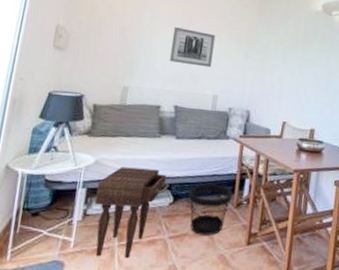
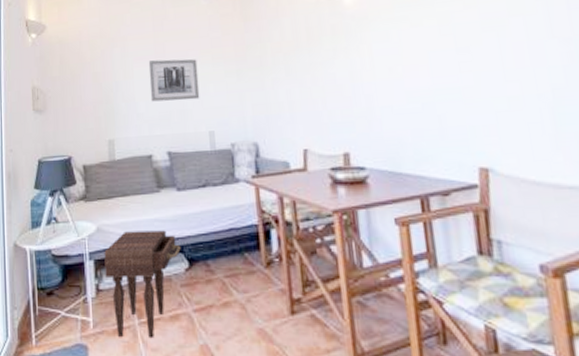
wastebasket: present [188,184,233,236] -> none [205,241,259,305]

